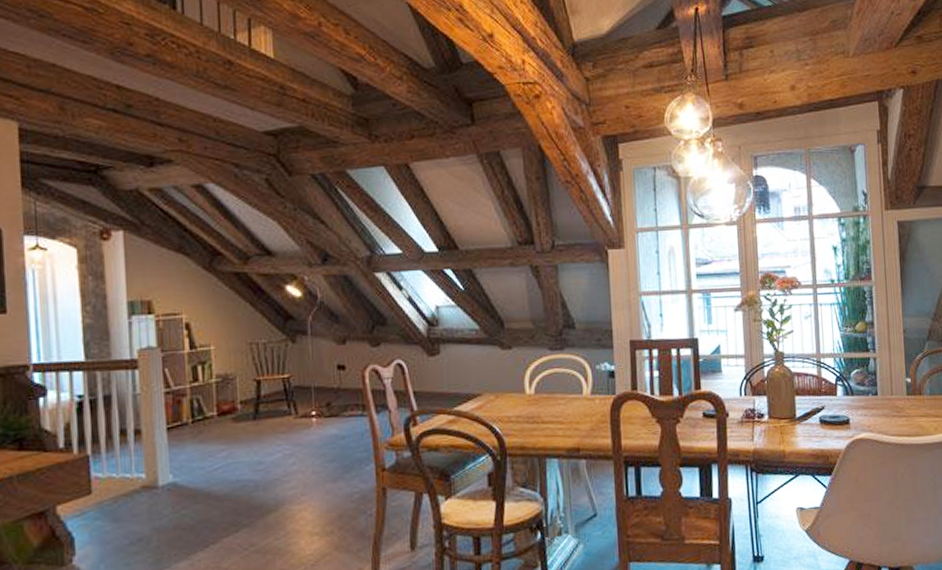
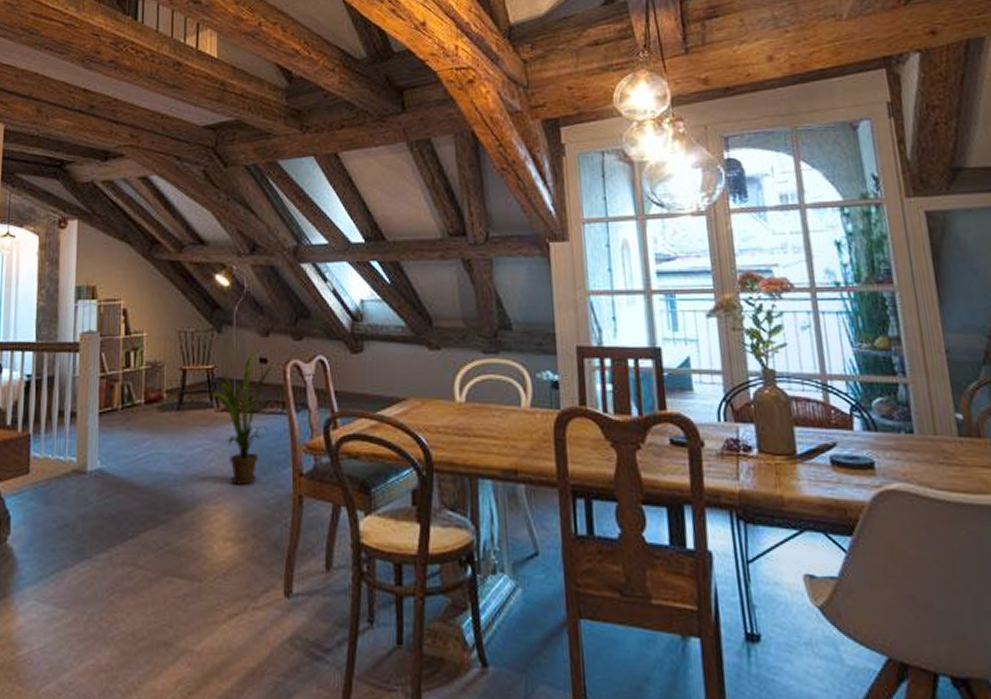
house plant: none [288,361,358,484] -> present [212,352,279,485]

